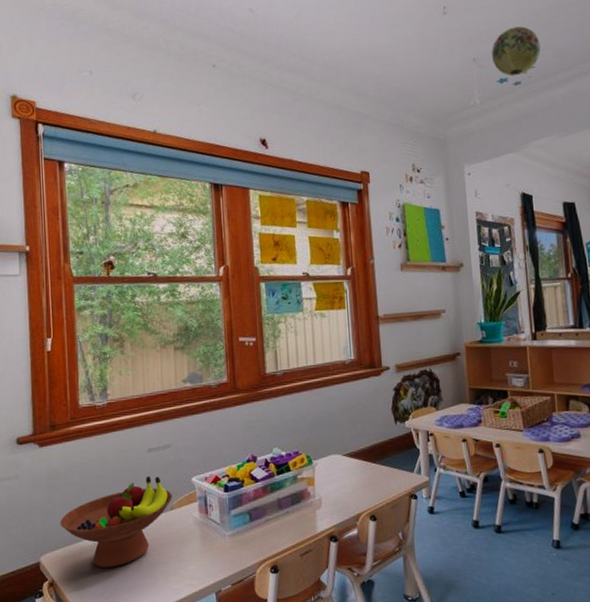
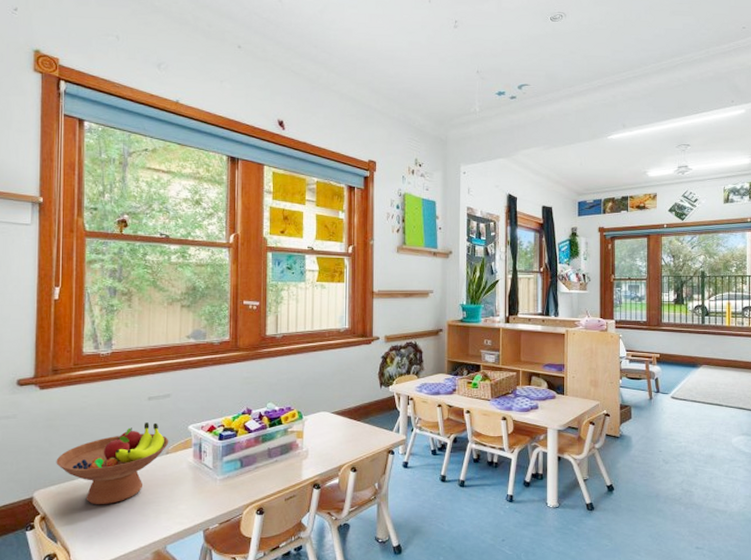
paper lantern: present [492,26,541,76] -> none [494,47,536,91]

